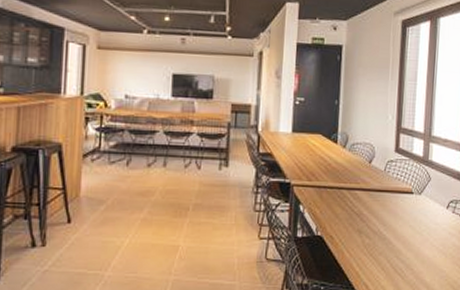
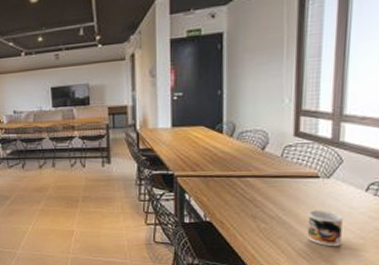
mug: none [402,226,430,263] -> present [307,211,343,247]

